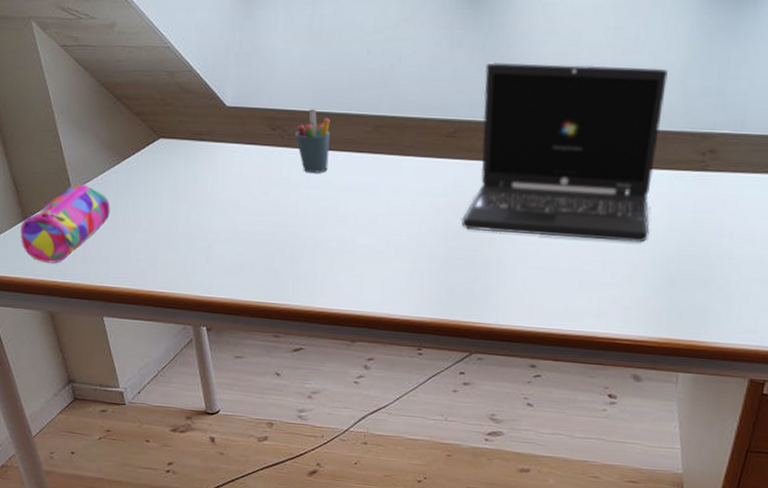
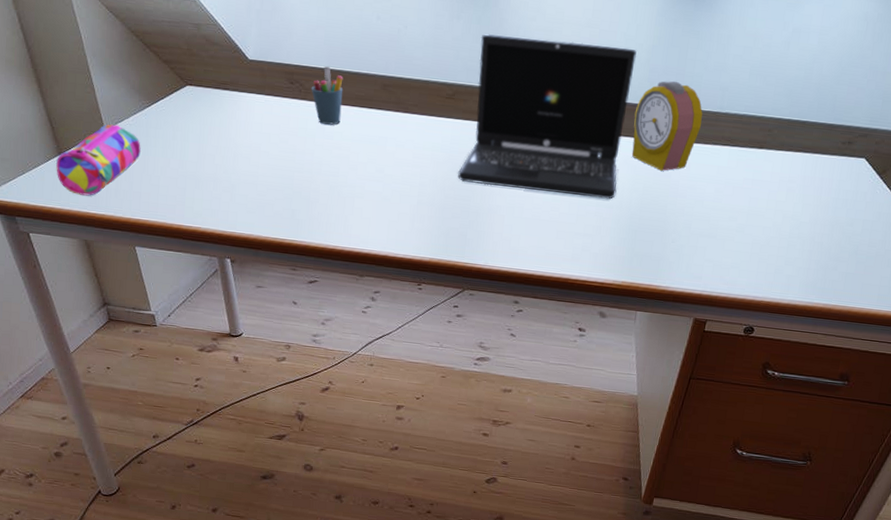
alarm clock: none [665,102,750,207] -> present [631,80,703,171]

